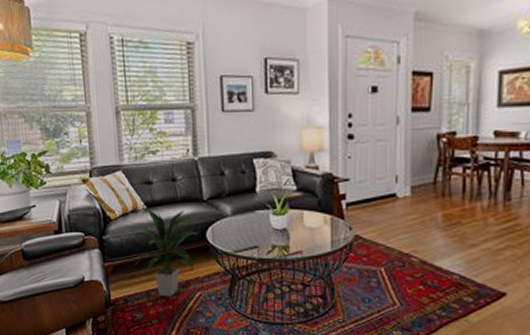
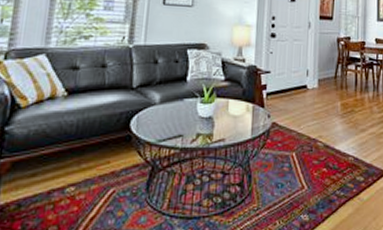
indoor plant: present [128,208,197,297] -> none [39,95,121,197]

